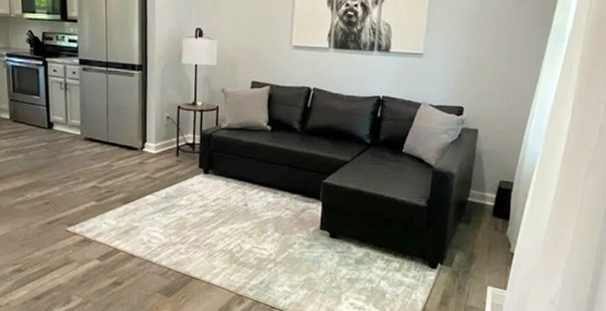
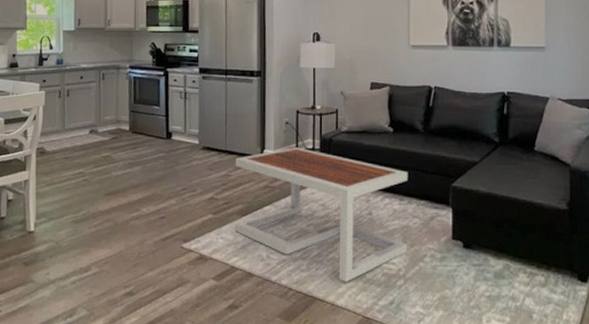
coffee table: none [116,141,284,264] -> present [234,147,409,282]

